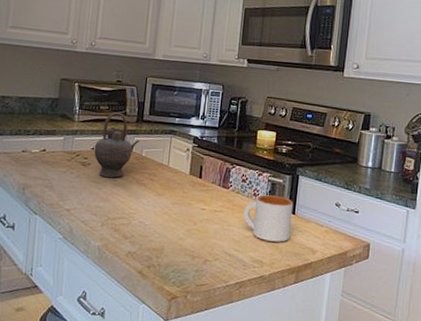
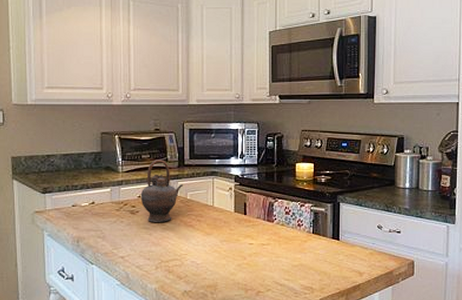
mug: present [243,195,294,242] -> none [290,224,337,268]

